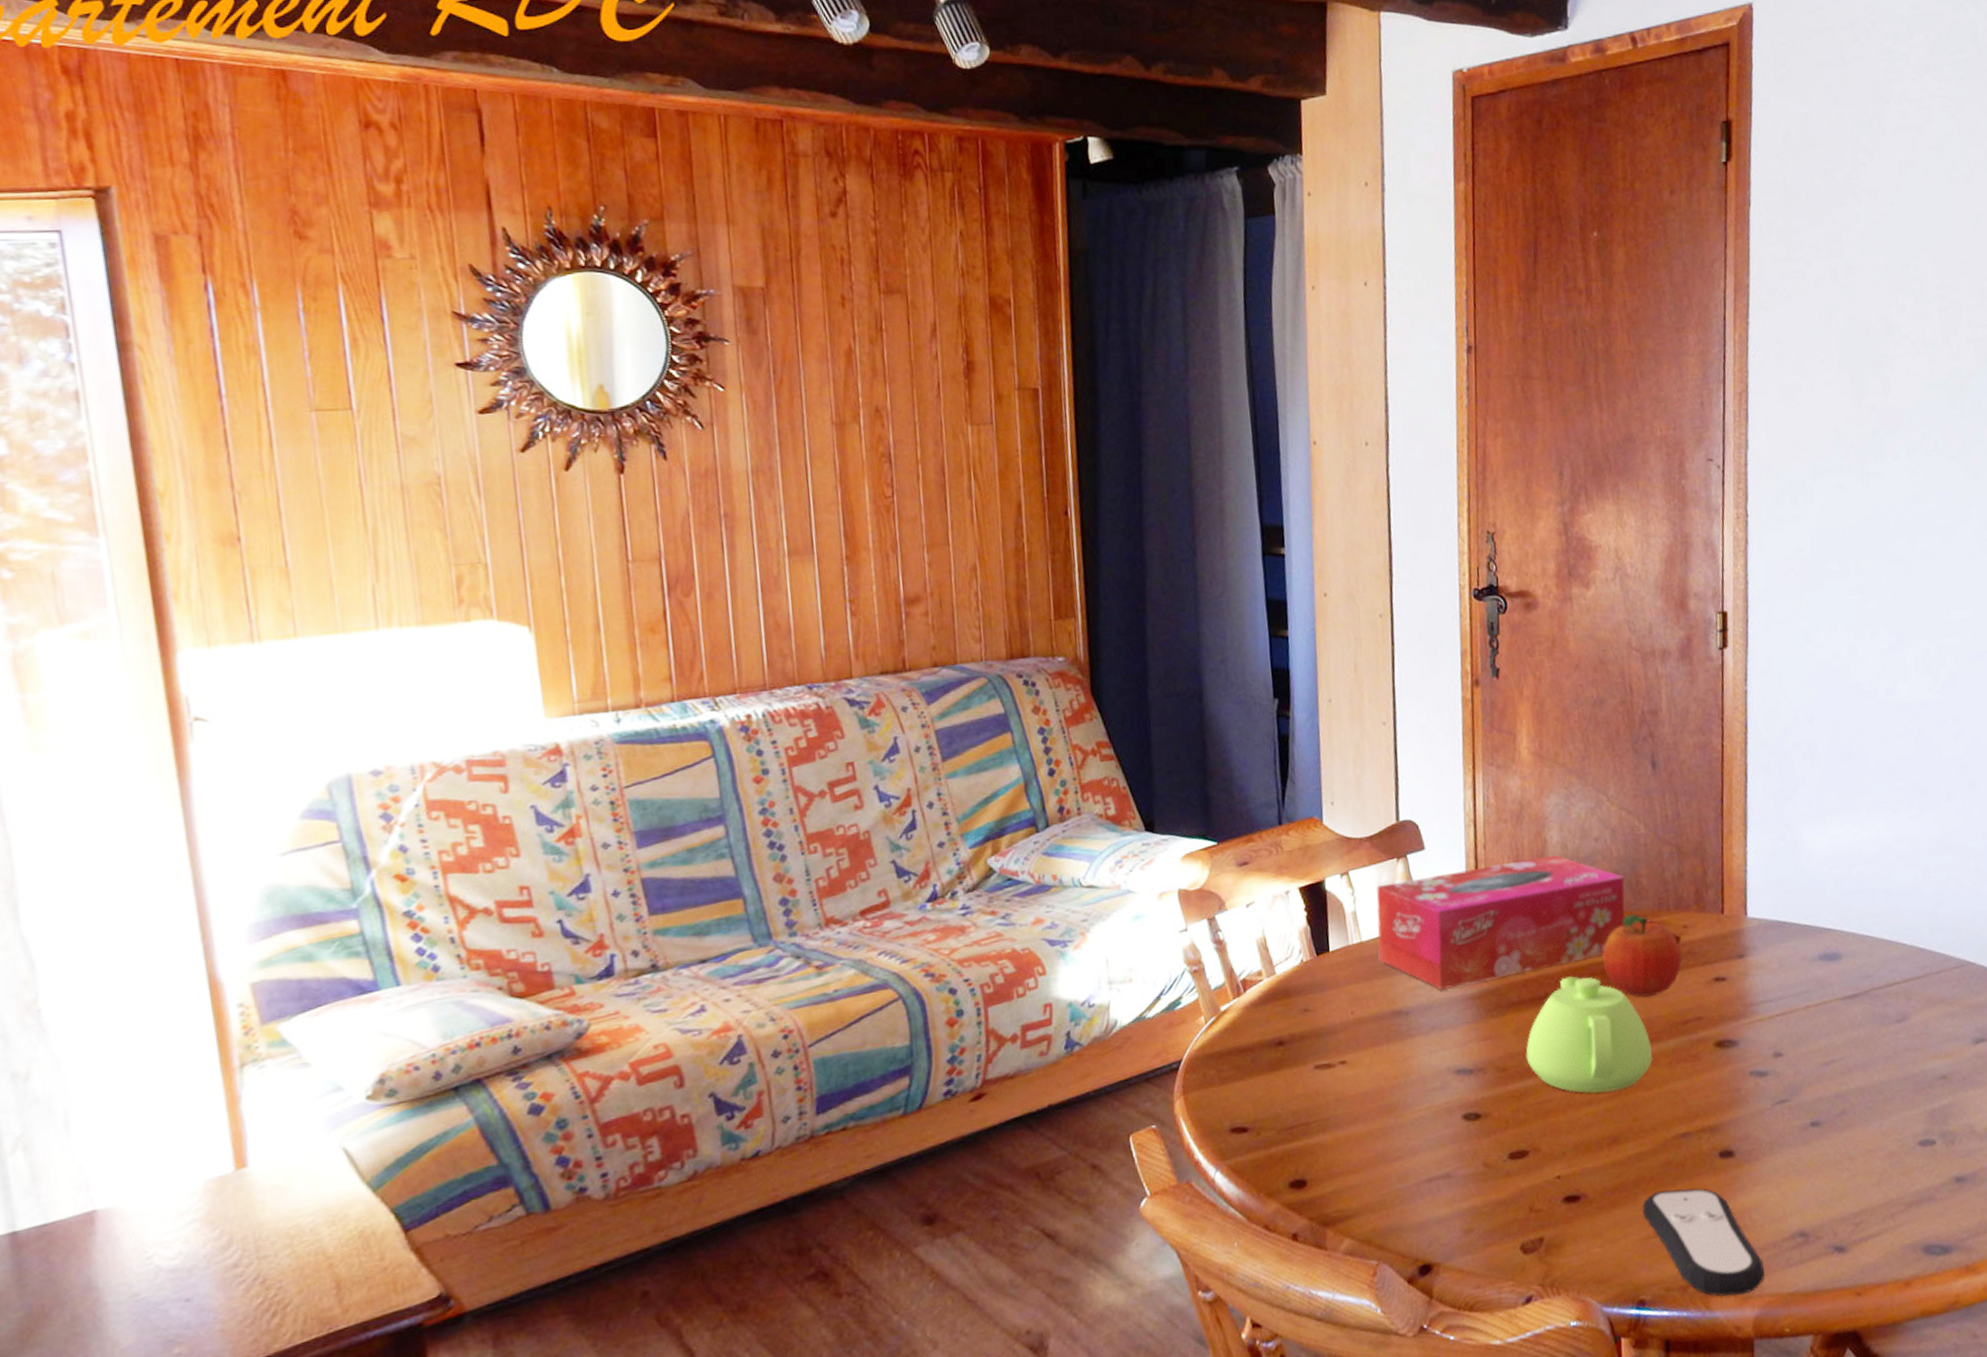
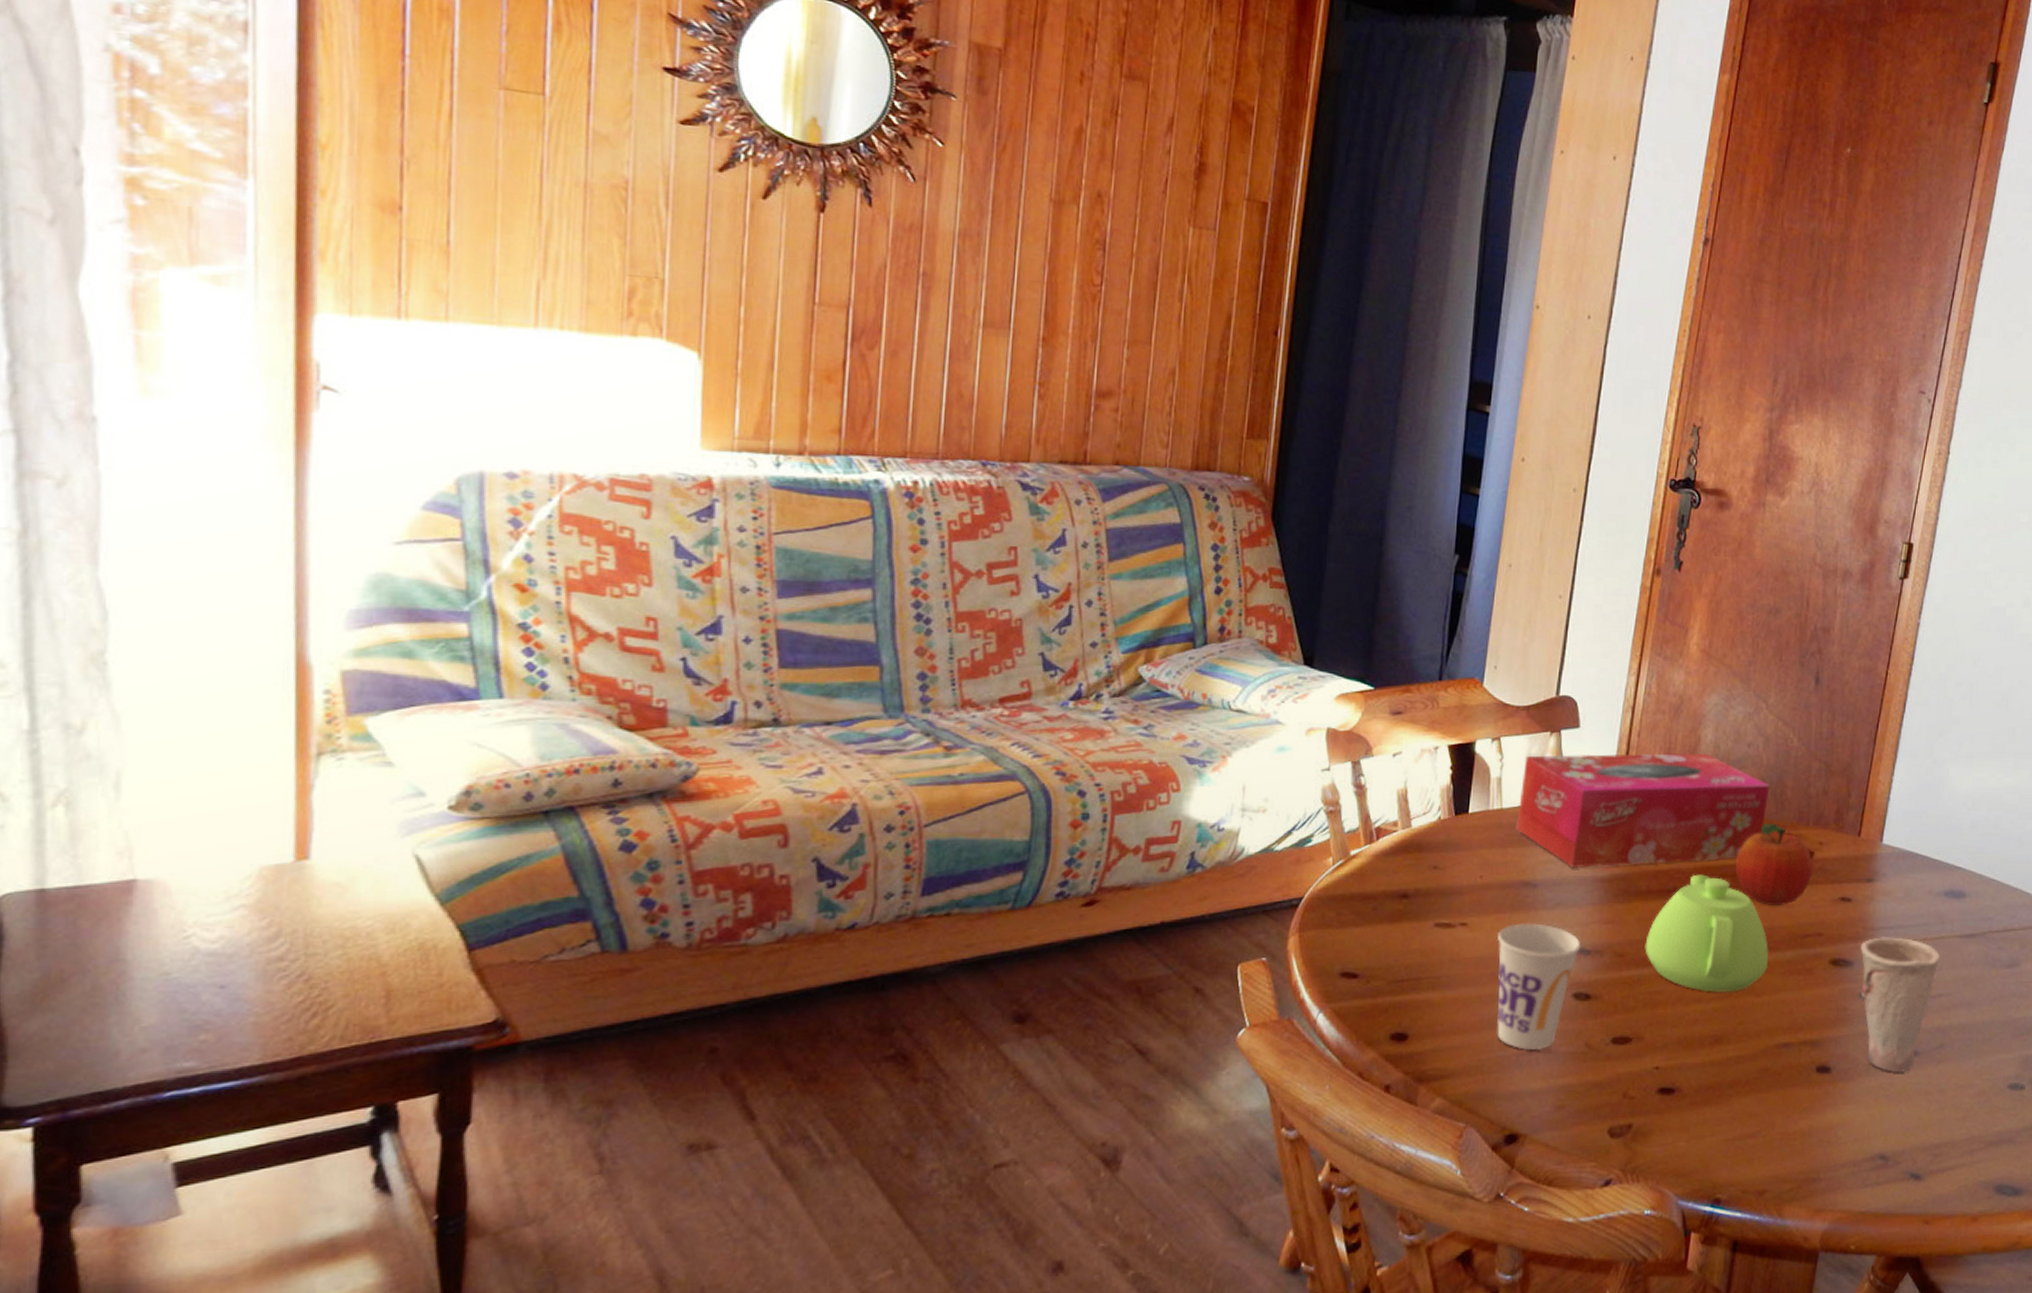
cup: none [1378,1050,1463,1179] -> present [1497,923,1581,1050]
remote control: present [1643,1188,1765,1297] -> none [1733,1096,1841,1207]
cup: none [1742,1008,1827,1147] -> present [1860,937,1941,1073]

